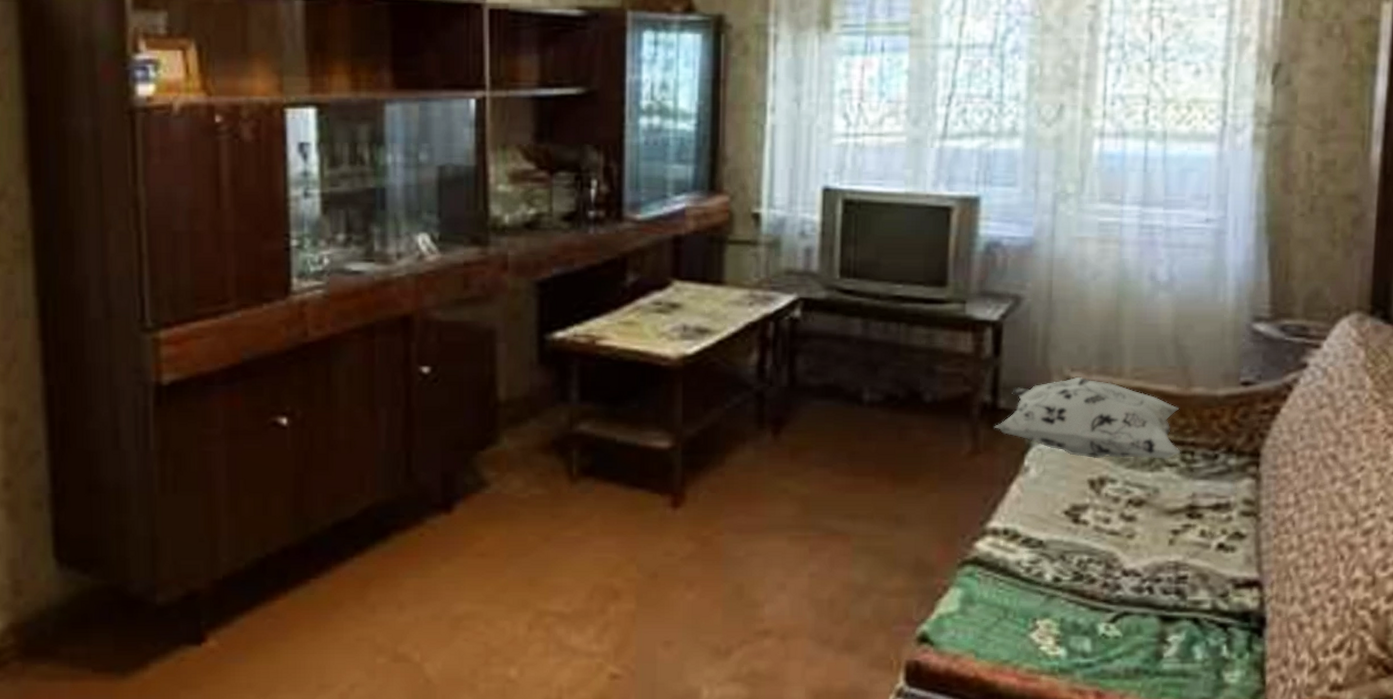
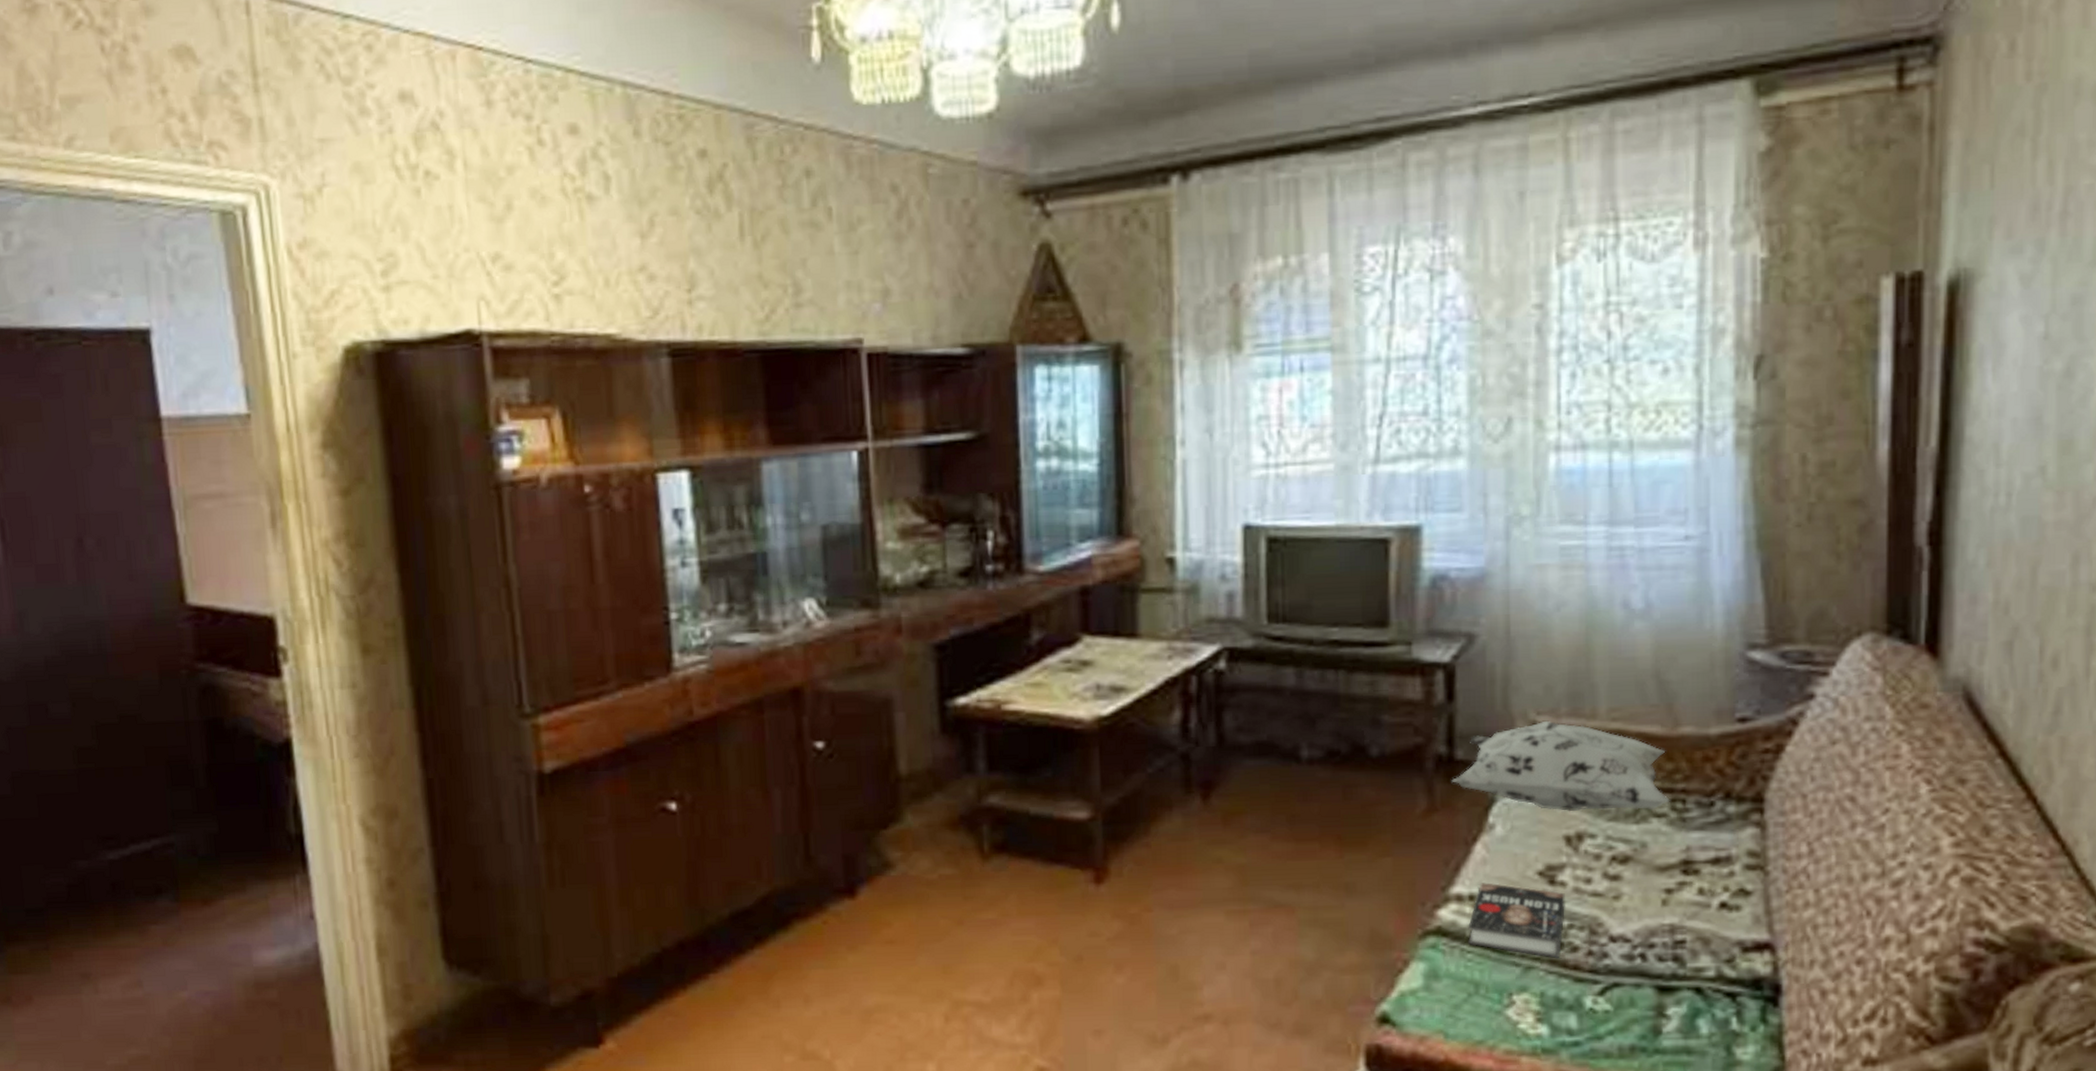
book: none [1001,519,1087,588] -> present [1468,883,1565,958]

